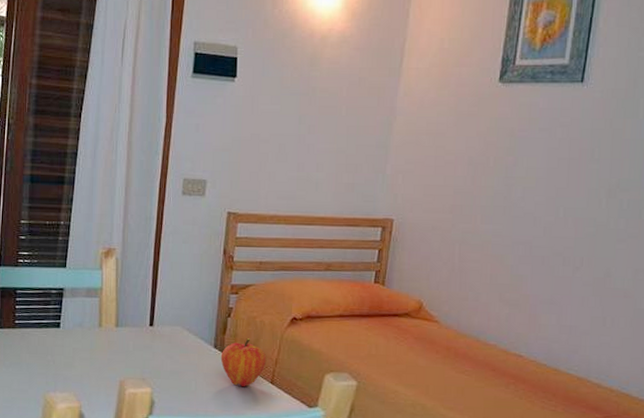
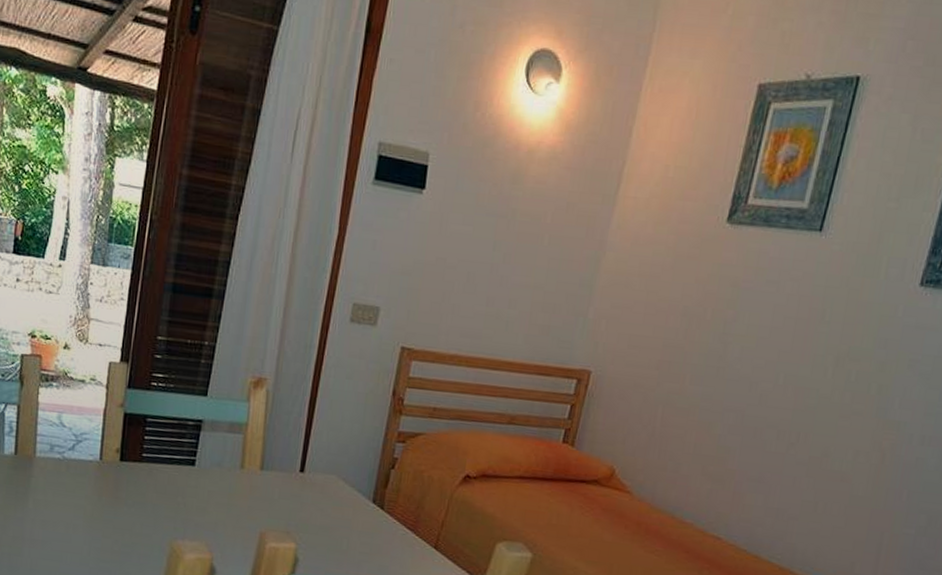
fruit: present [220,338,267,387] -> none [379,495,432,551]

